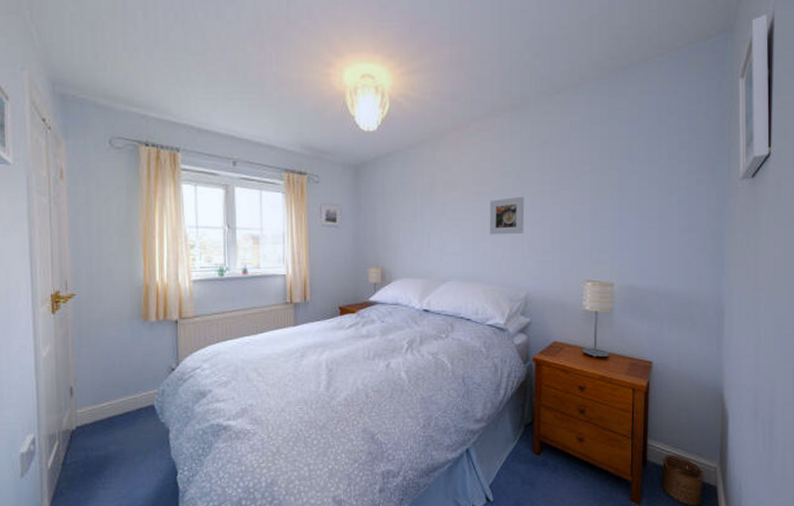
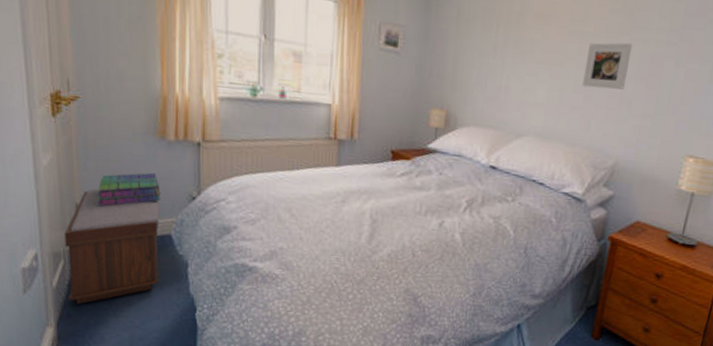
bench: none [60,371,144,482] -> present [64,188,160,304]
stack of books: none [88,351,145,387] -> present [96,172,161,207]

